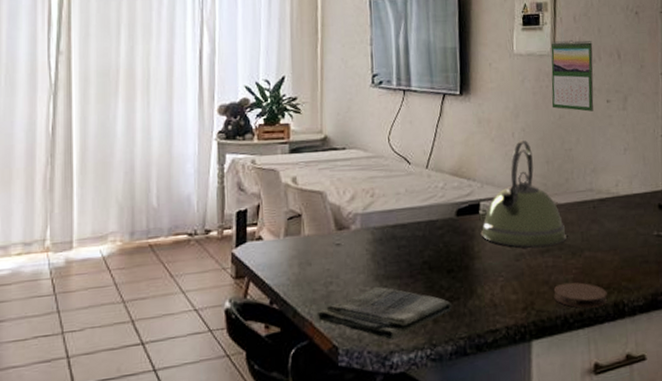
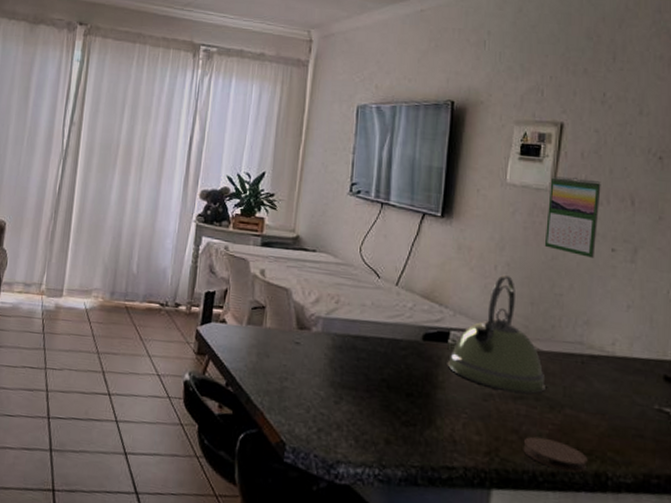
dish towel: present [316,286,453,340] -> none [268,392,408,450]

